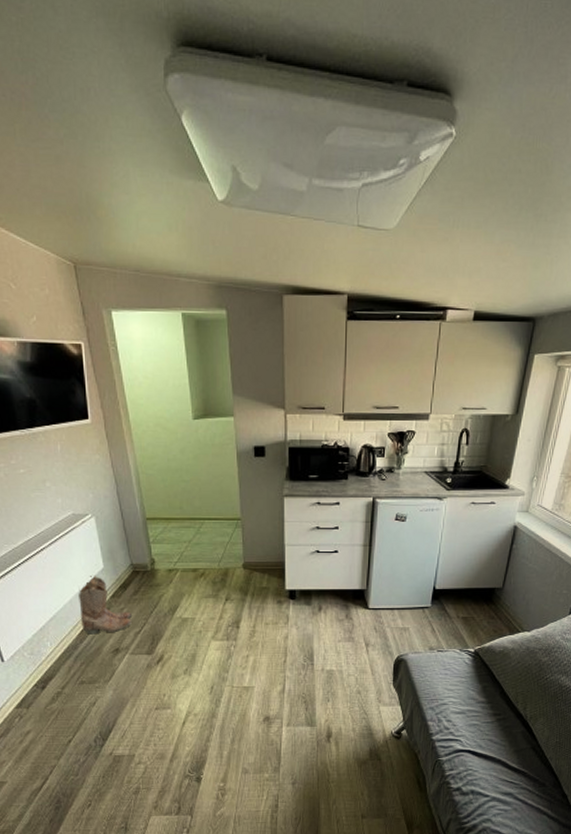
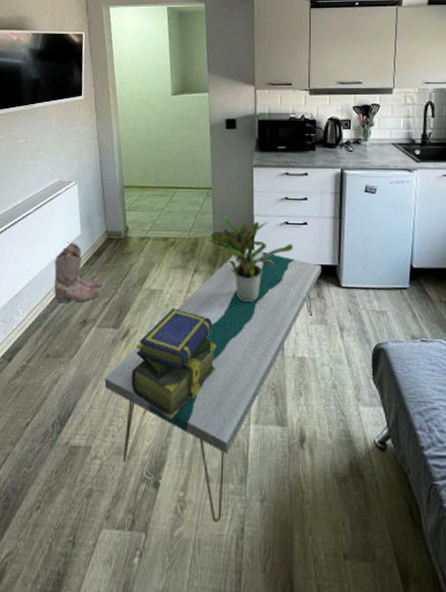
coffee table: none [142,576,351,802] -> present [104,248,322,523]
stack of books: none [168,634,251,728] -> present [131,308,217,420]
potted plant: none [238,546,323,626] -> present [208,216,293,303]

